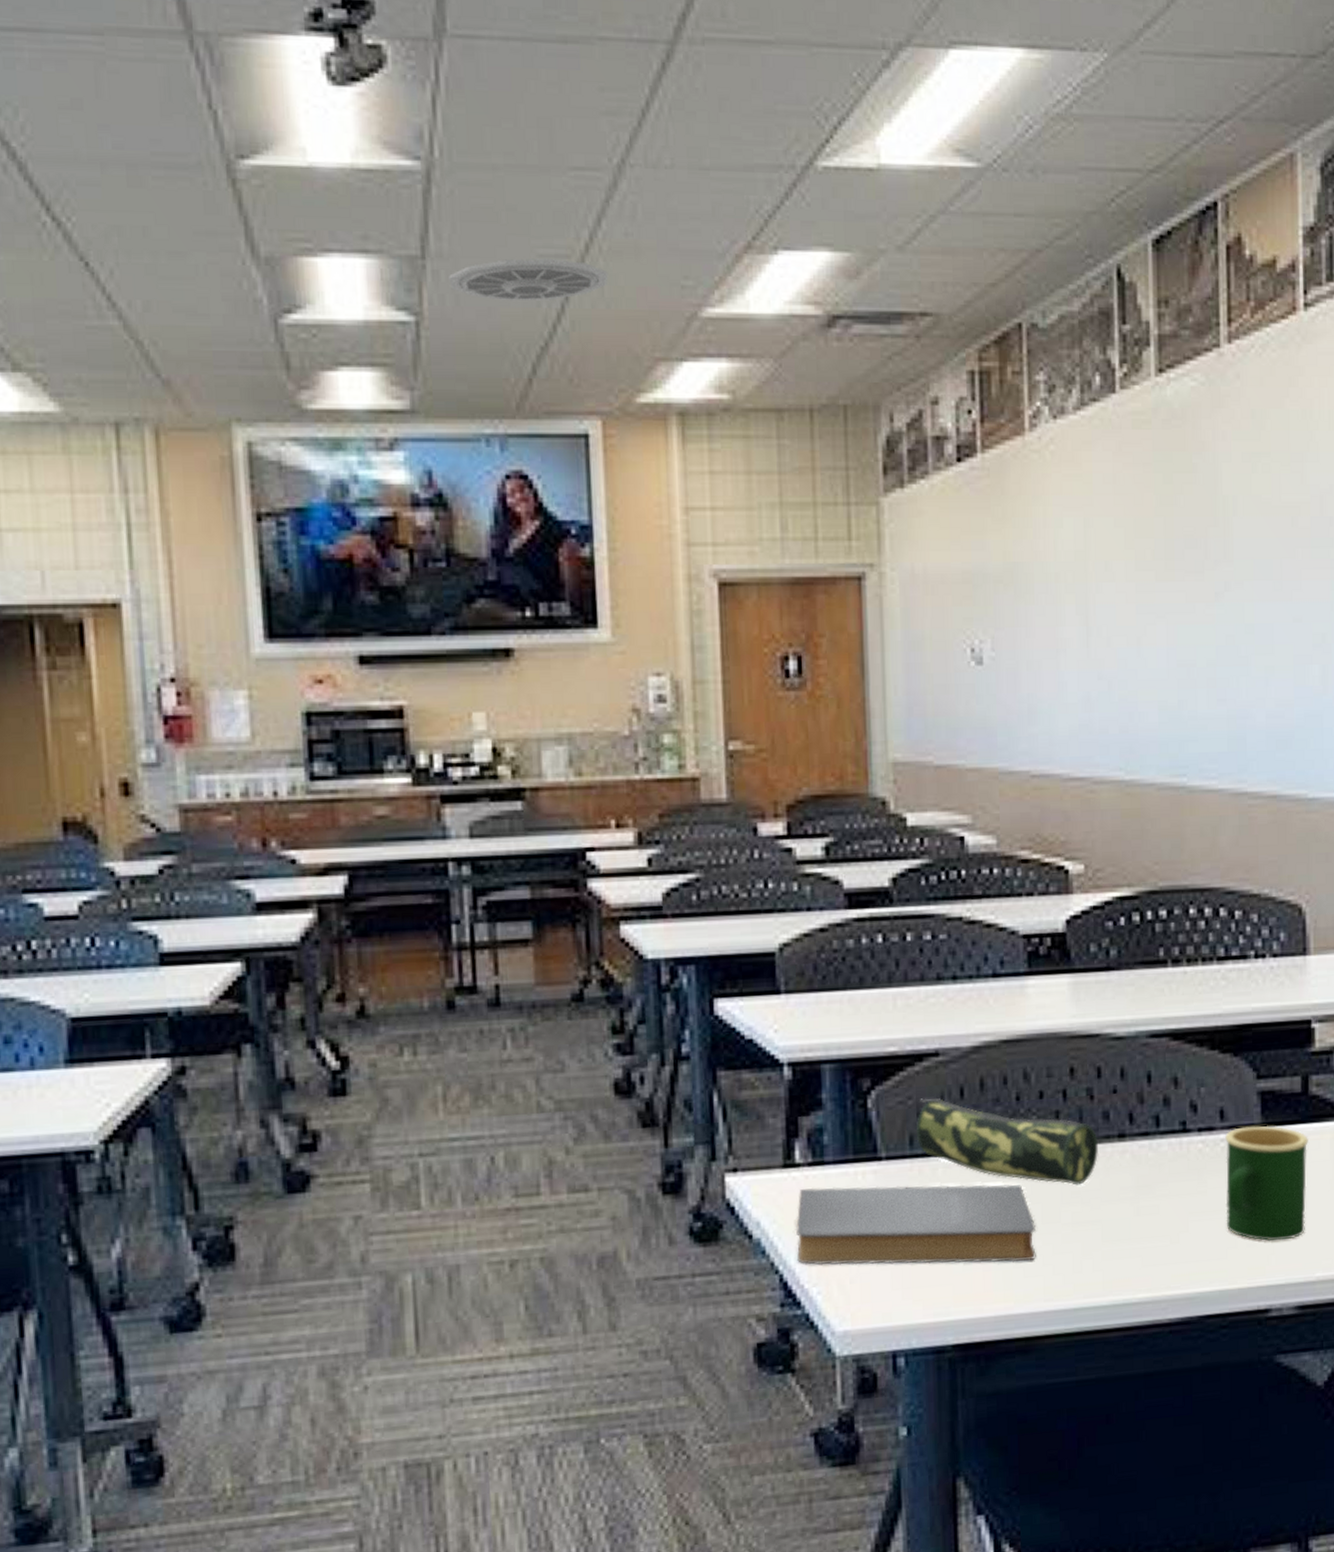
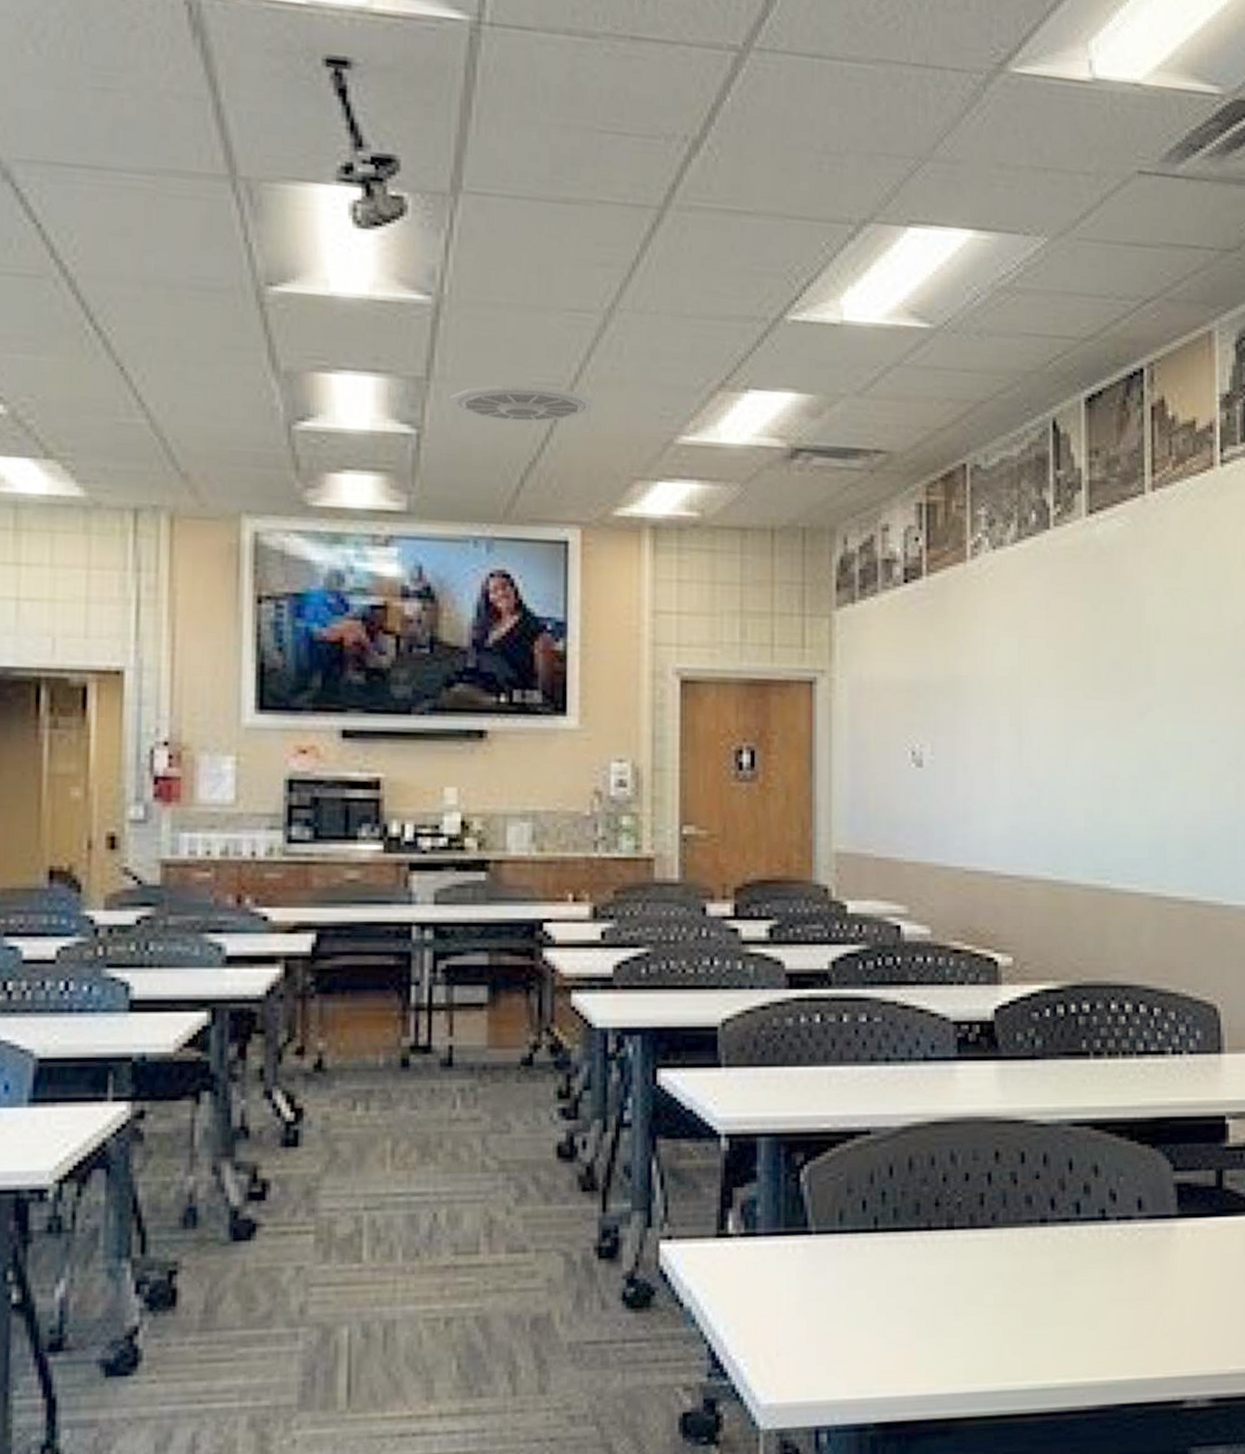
book: present [795,1184,1036,1266] -> none [725,1258,958,1342]
pencil case: present [915,1098,1098,1185] -> none [845,1175,1020,1268]
mug: present [1225,1126,1308,1242] -> none [1142,1217,1222,1333]

